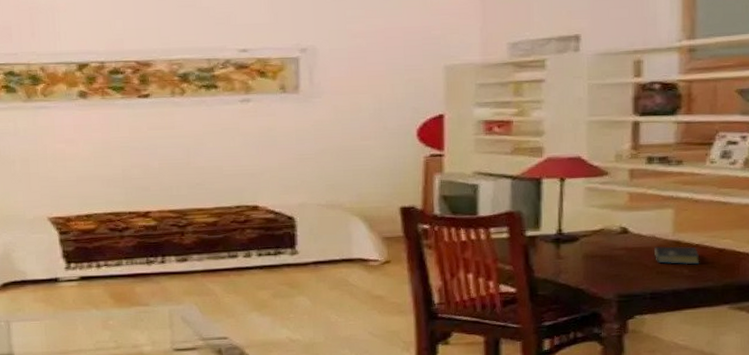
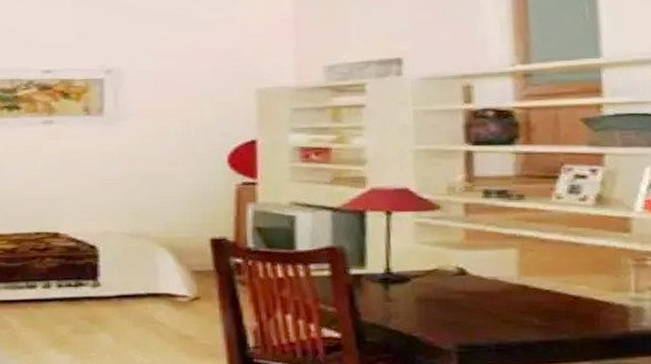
book: present [653,246,700,265] -> none [496,291,552,313]

